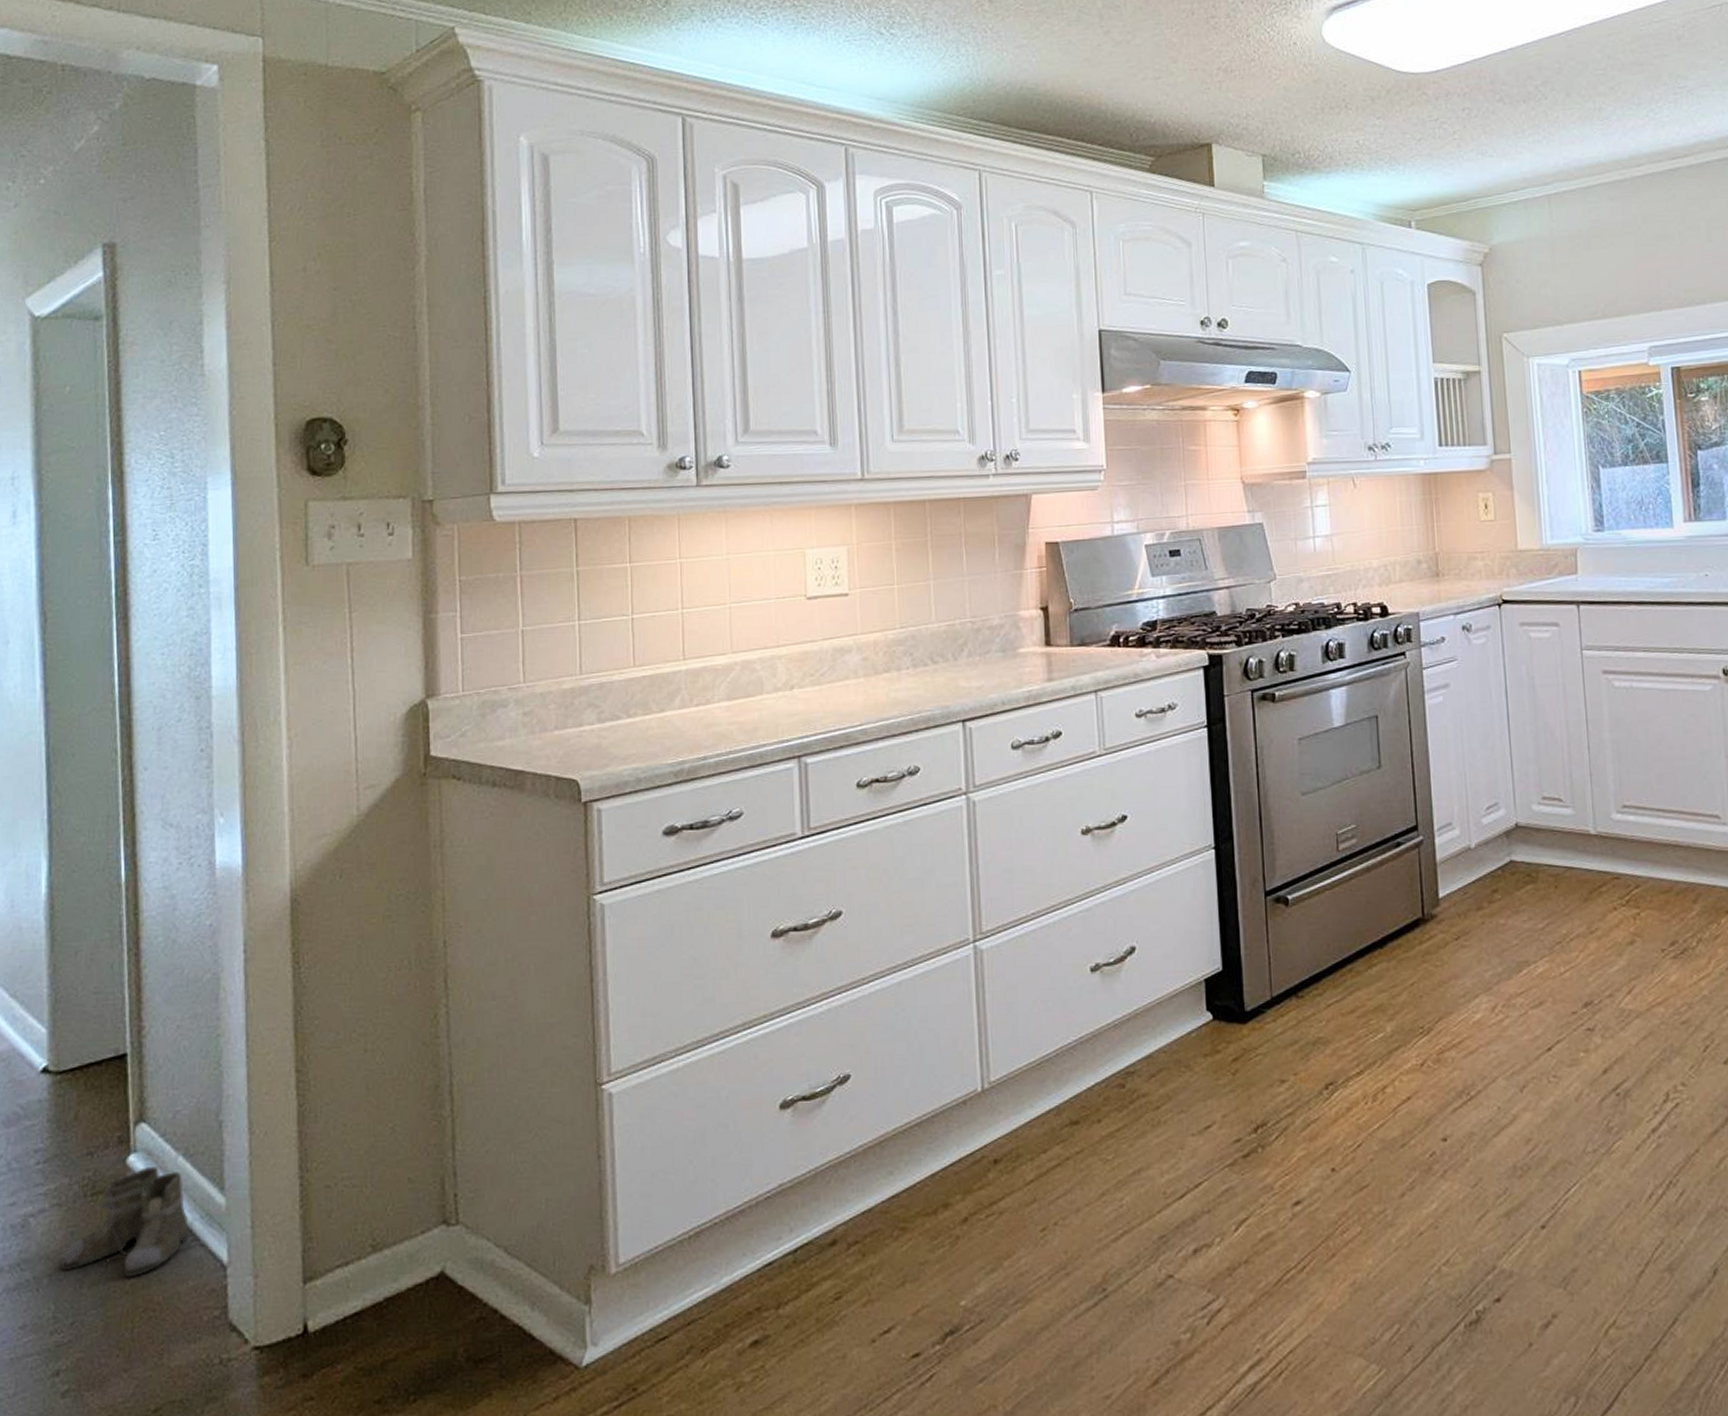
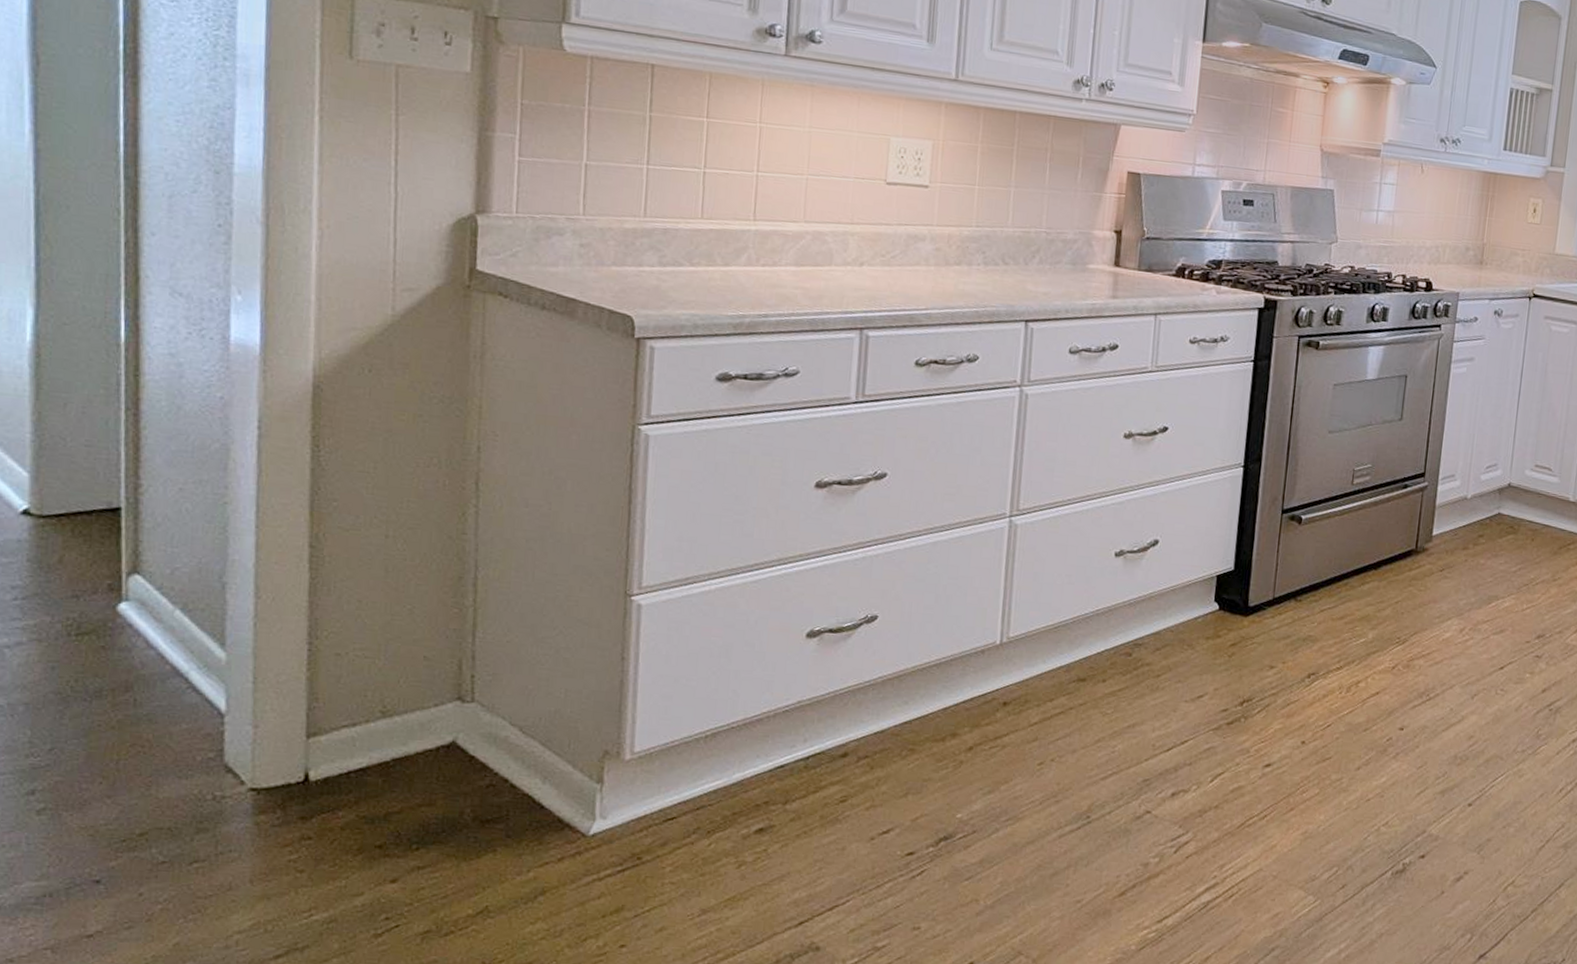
boots: present [60,1167,206,1278] -> none [39,615,203,715]

